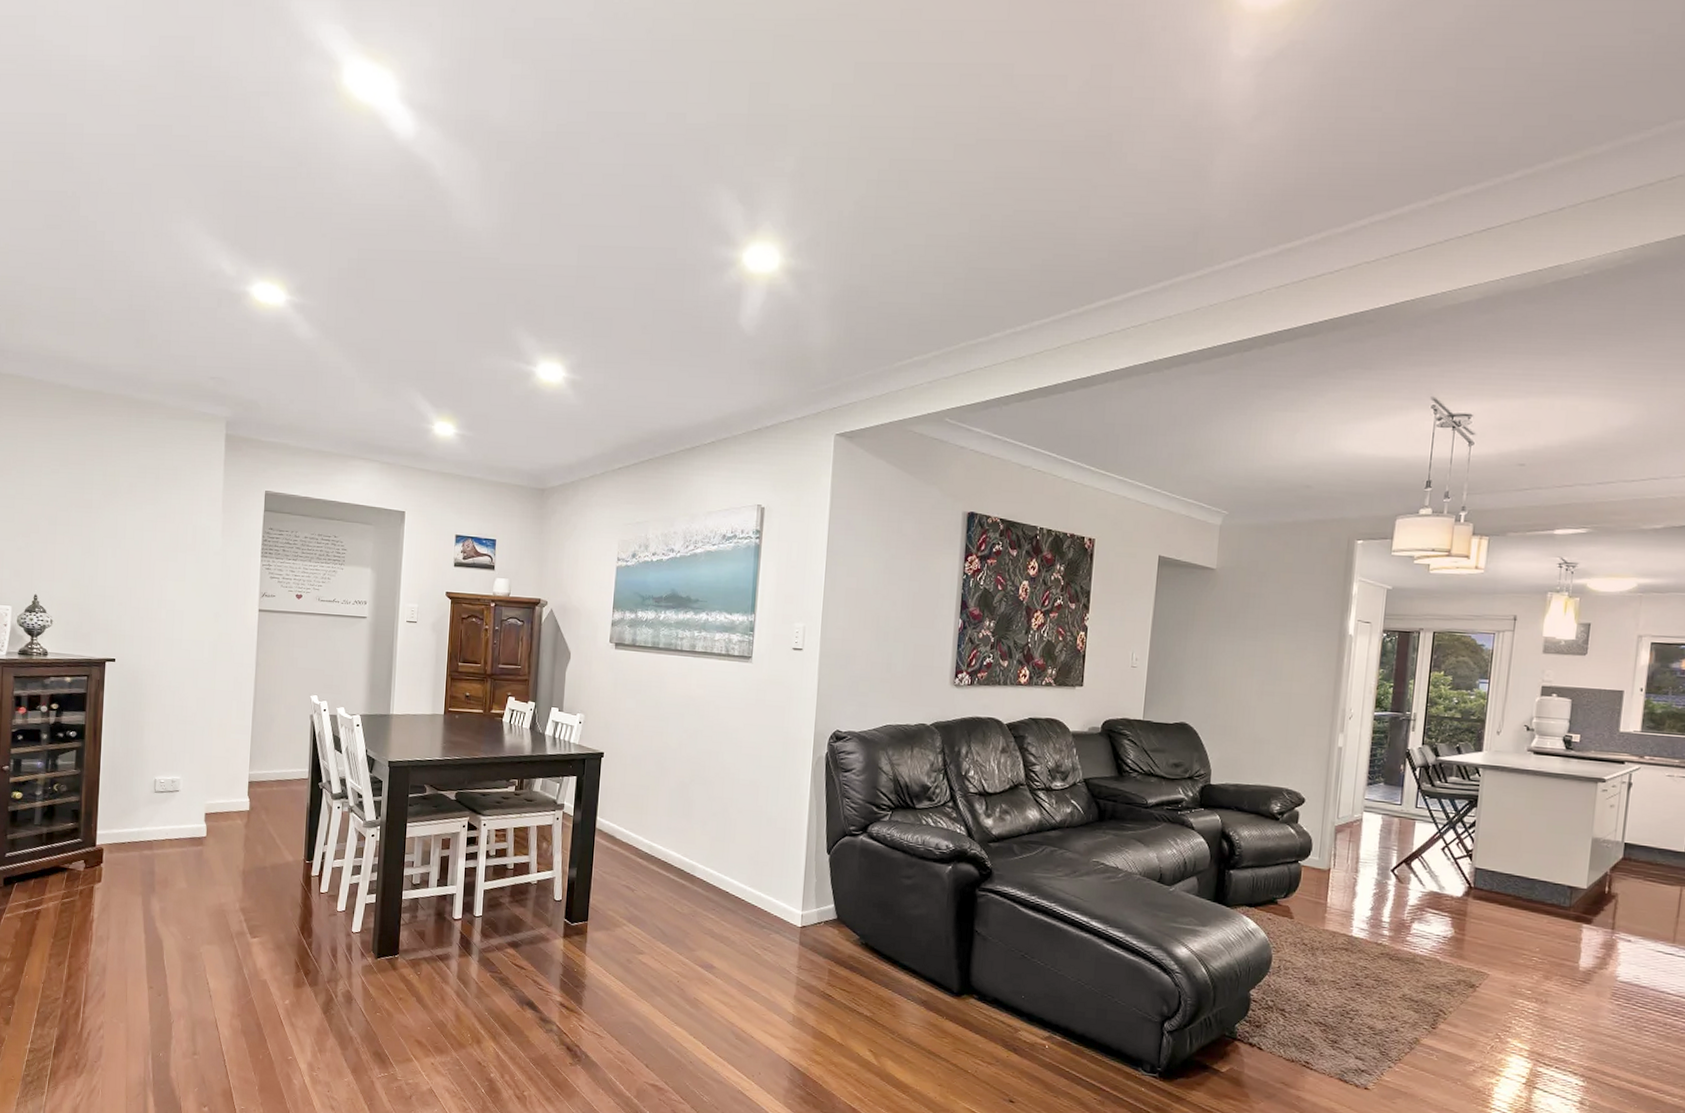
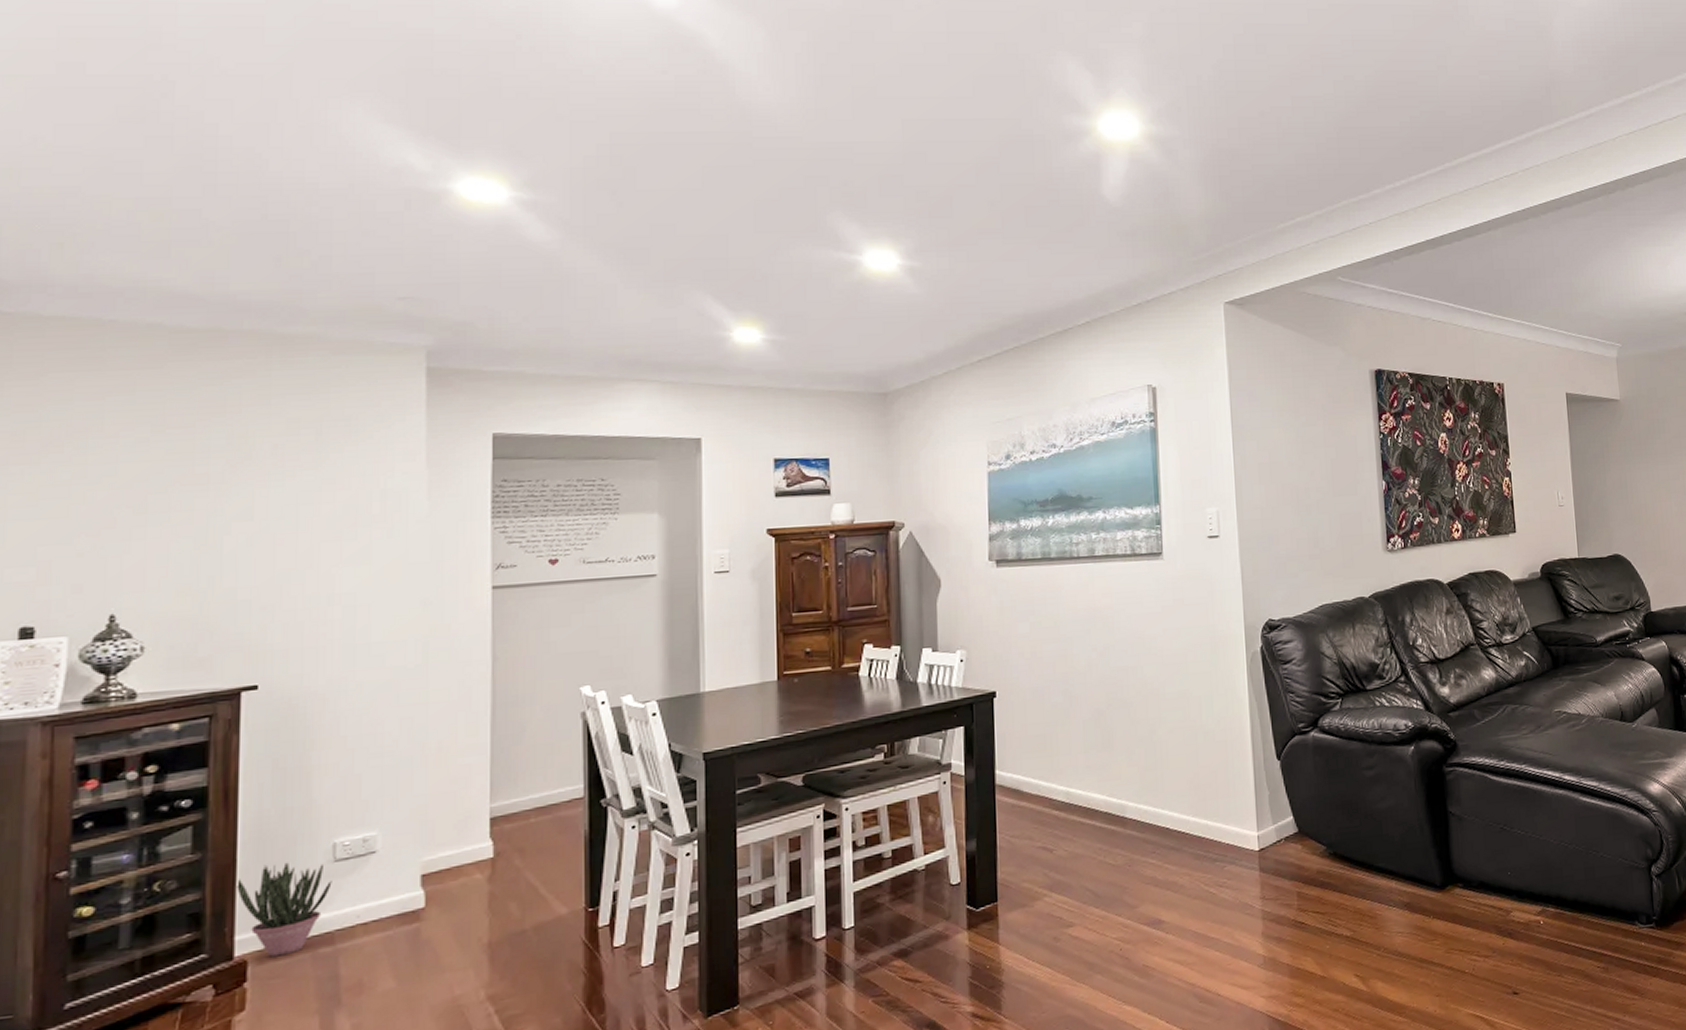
potted plant: none [98,785,153,851] -> present [235,862,332,957]

